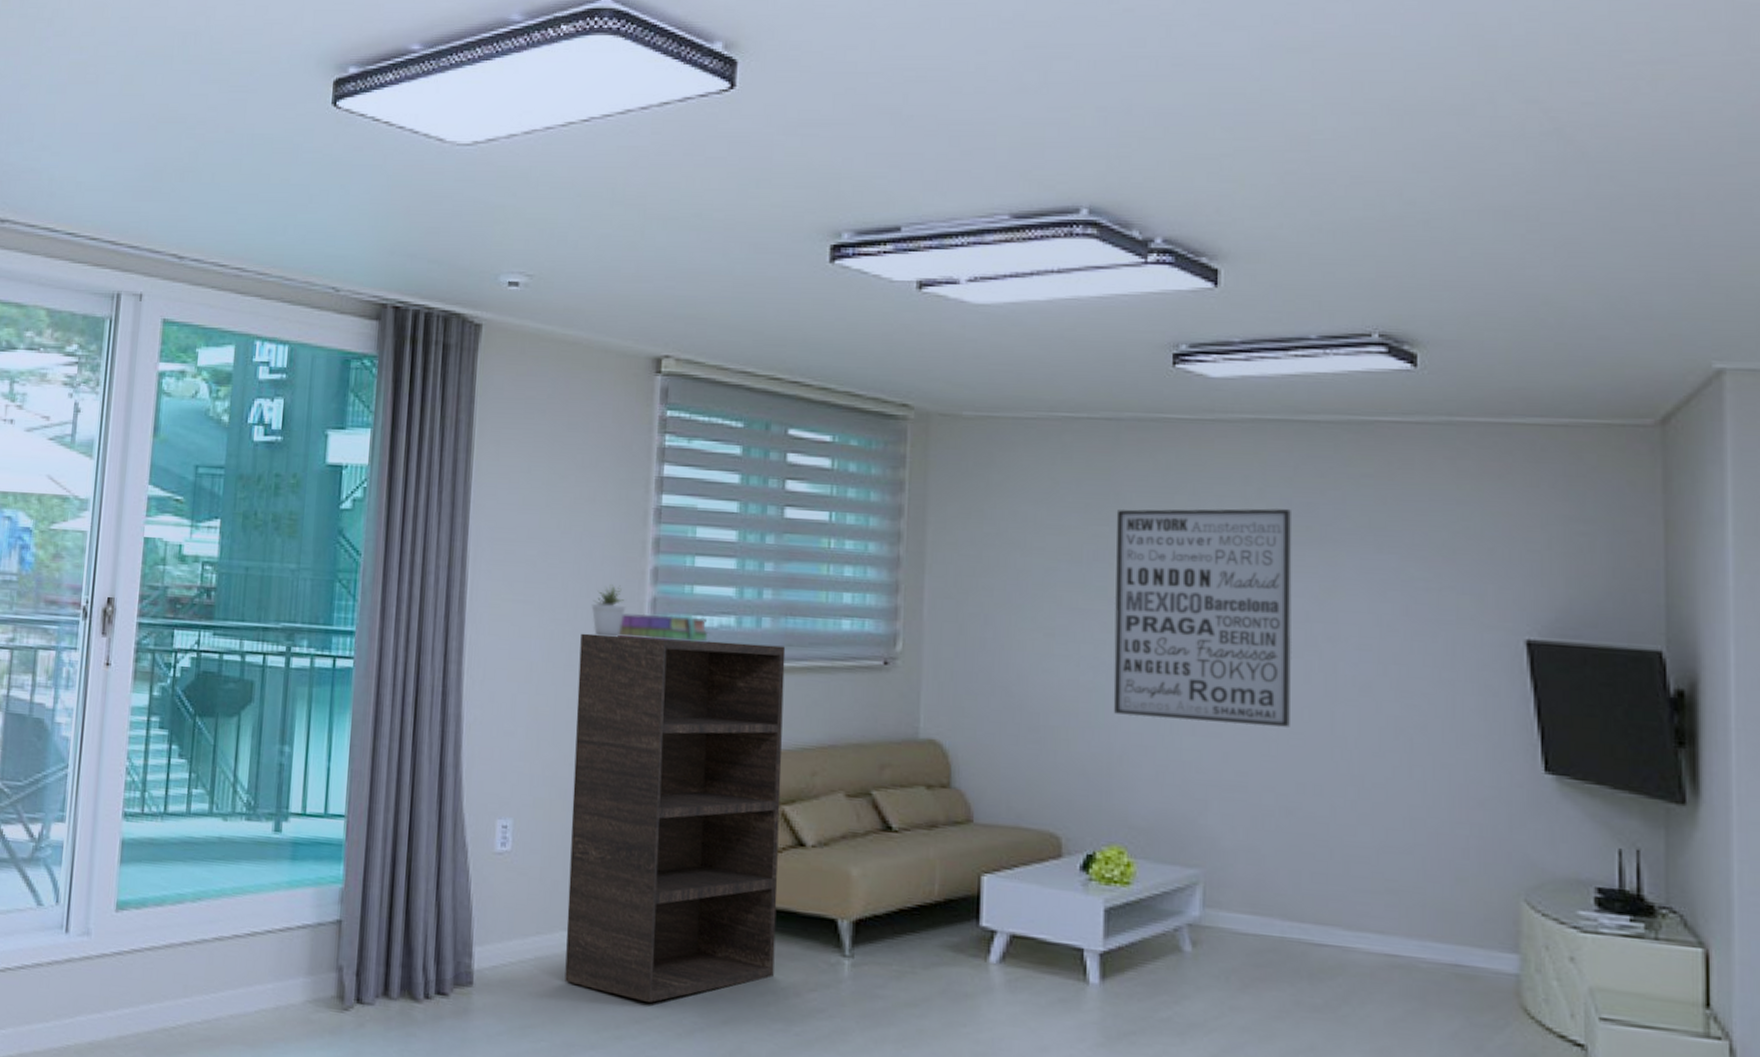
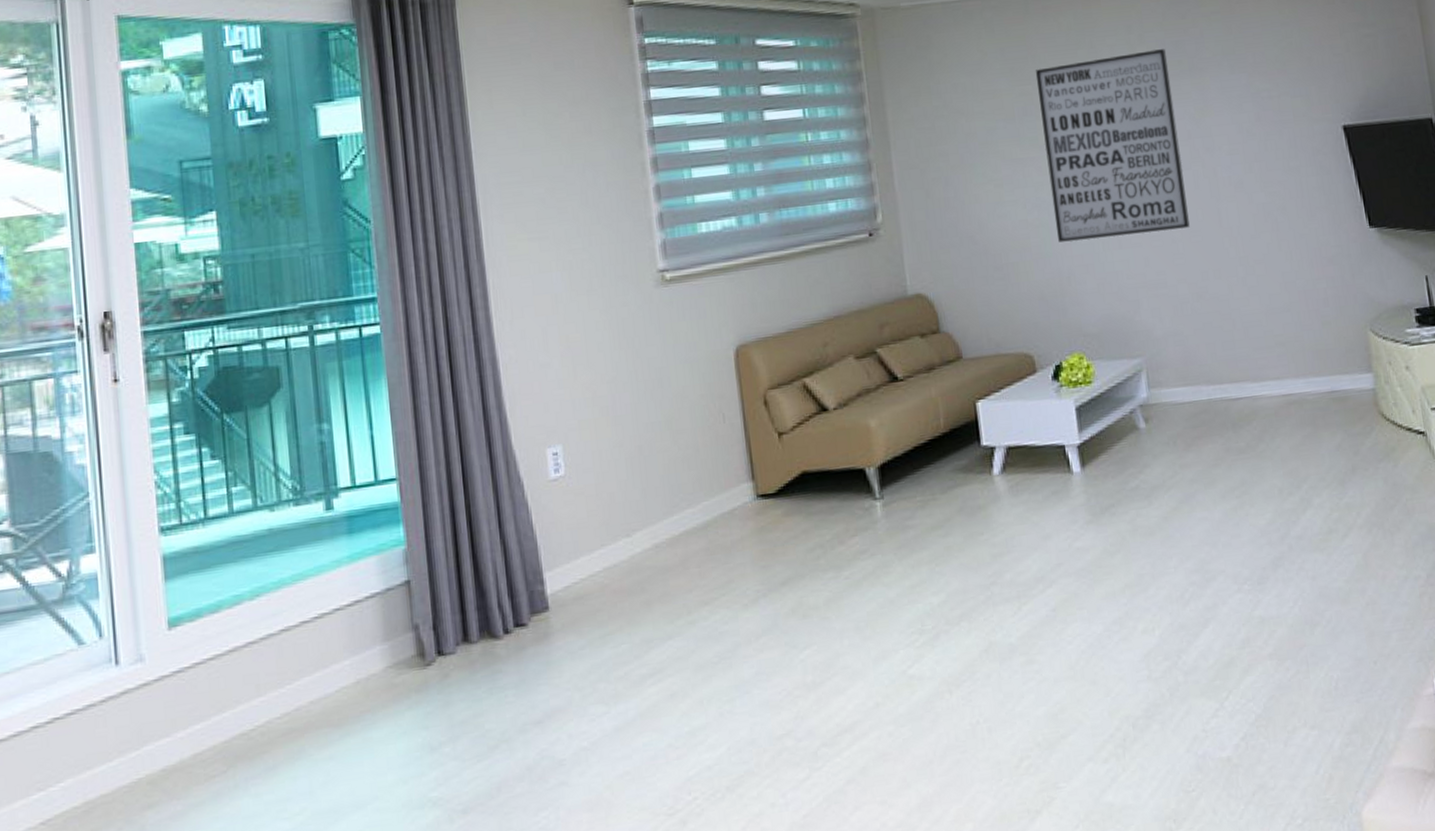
bookshelf: present [565,633,786,1002] -> none [598,236,819,585]
potted plant: present [591,584,626,637] -> none [603,207,636,258]
stack of books: present [618,613,710,642] -> none [632,223,716,255]

